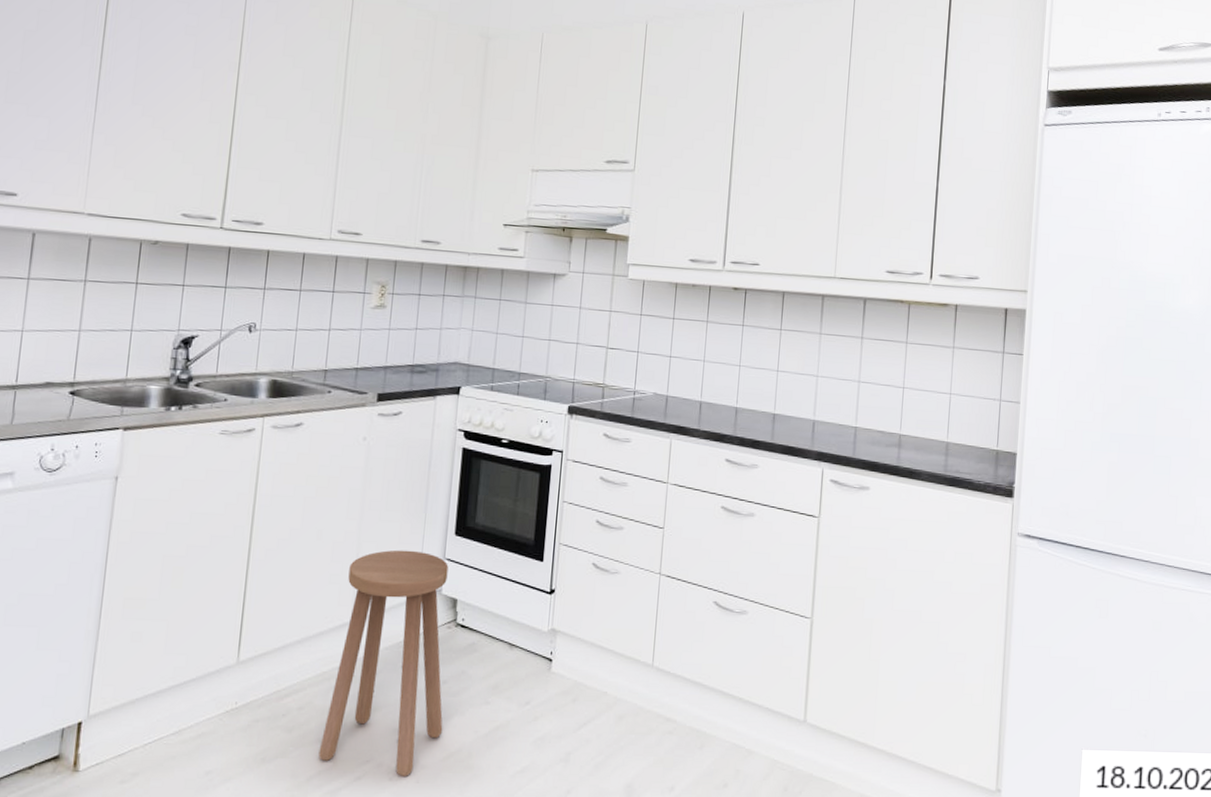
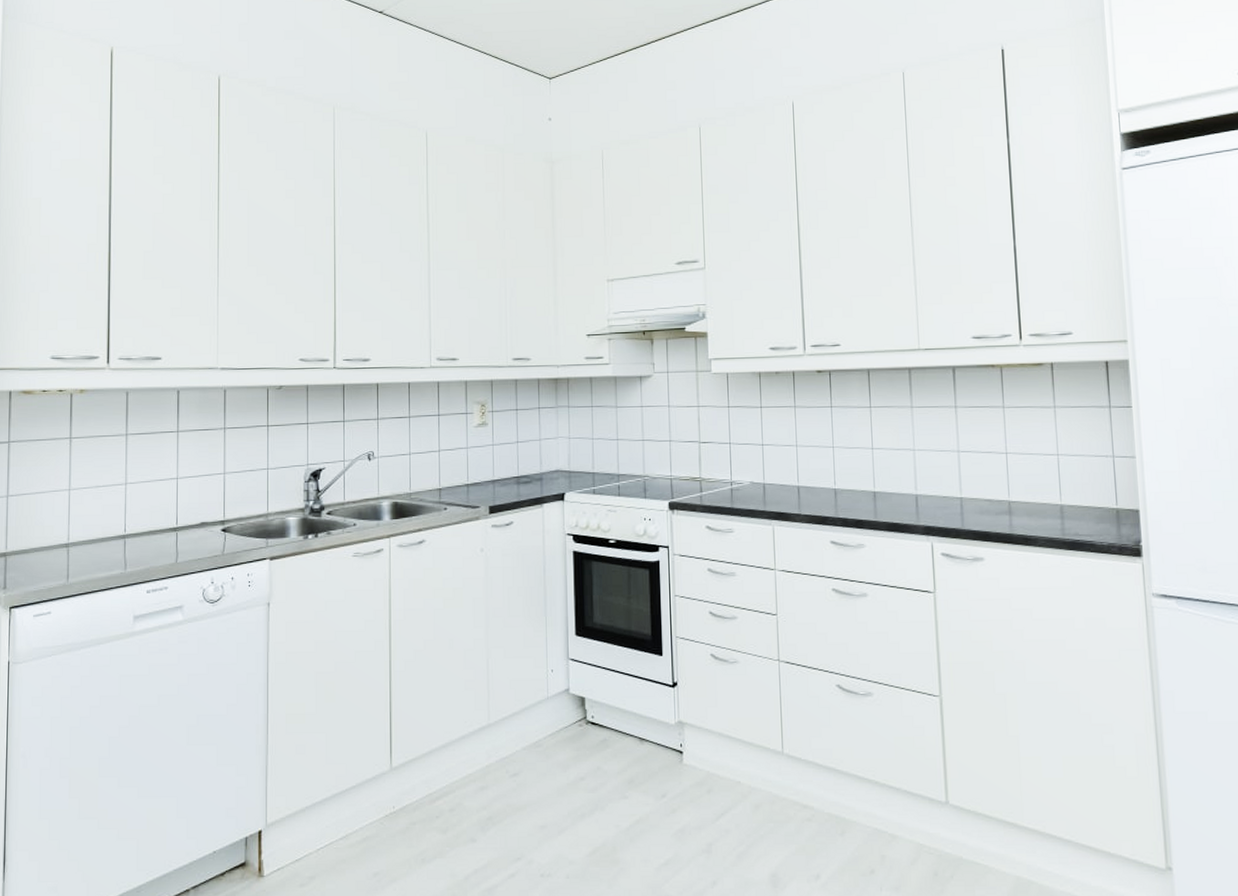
stool: present [318,550,449,776] -> none [473,653,586,872]

